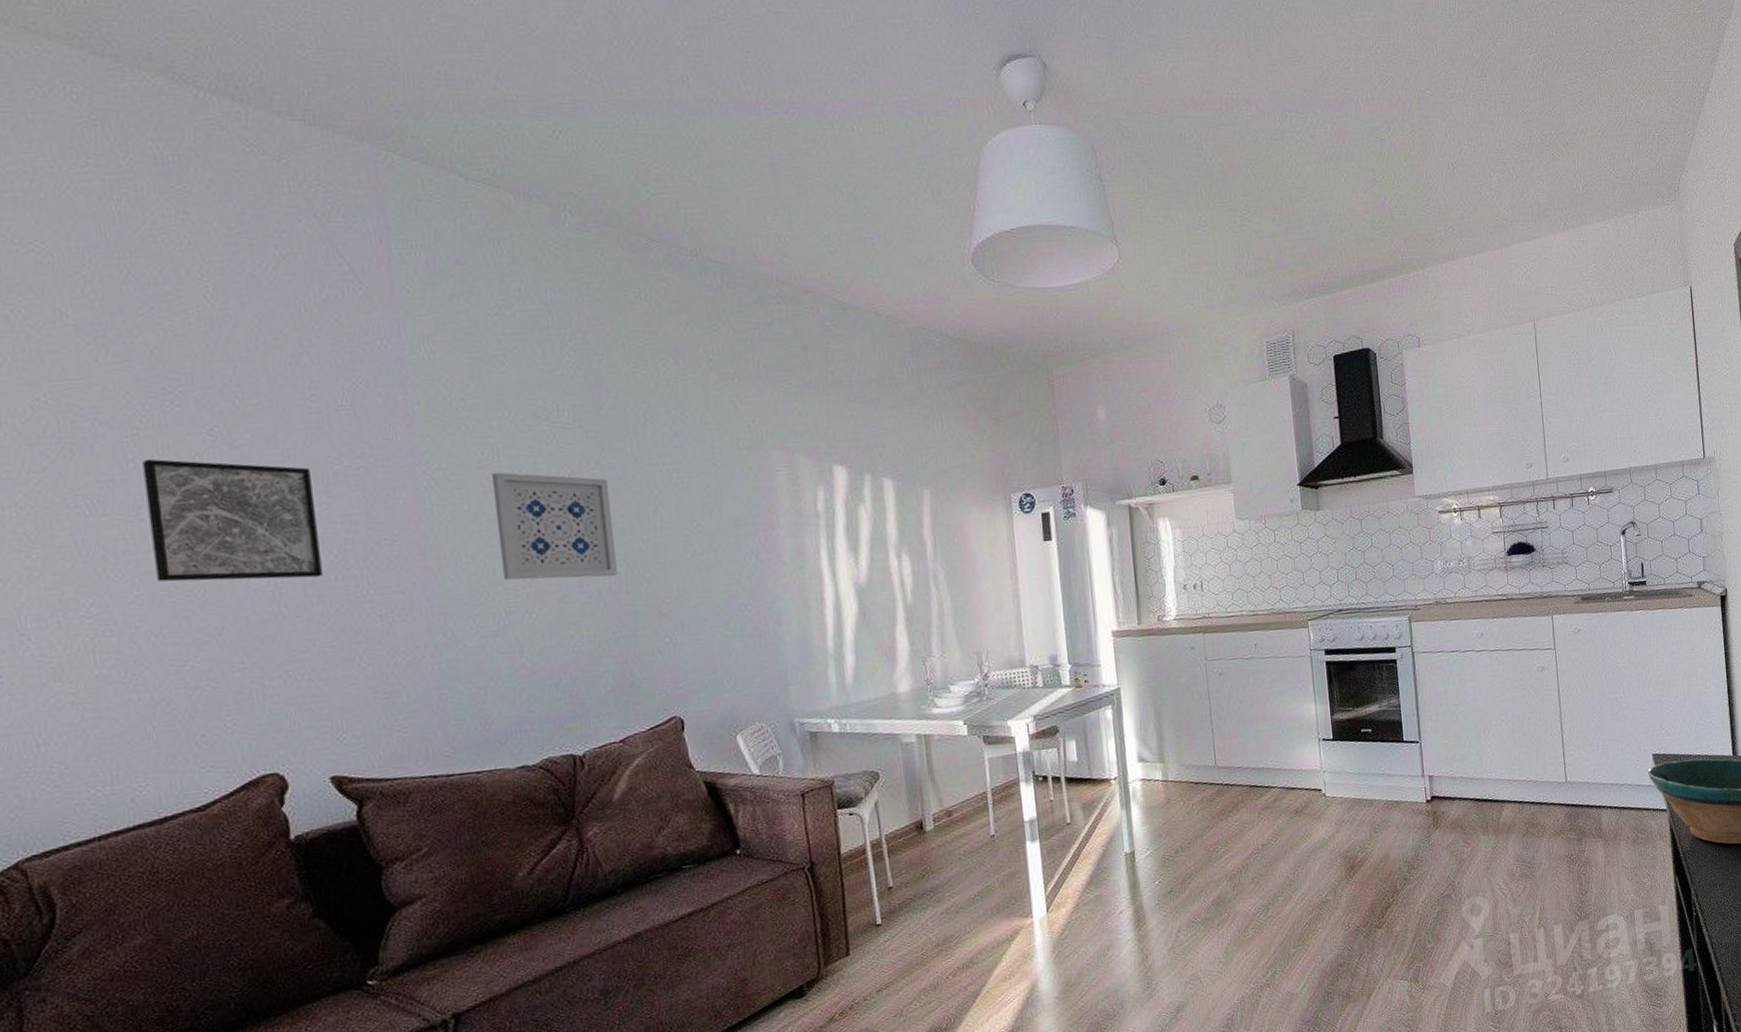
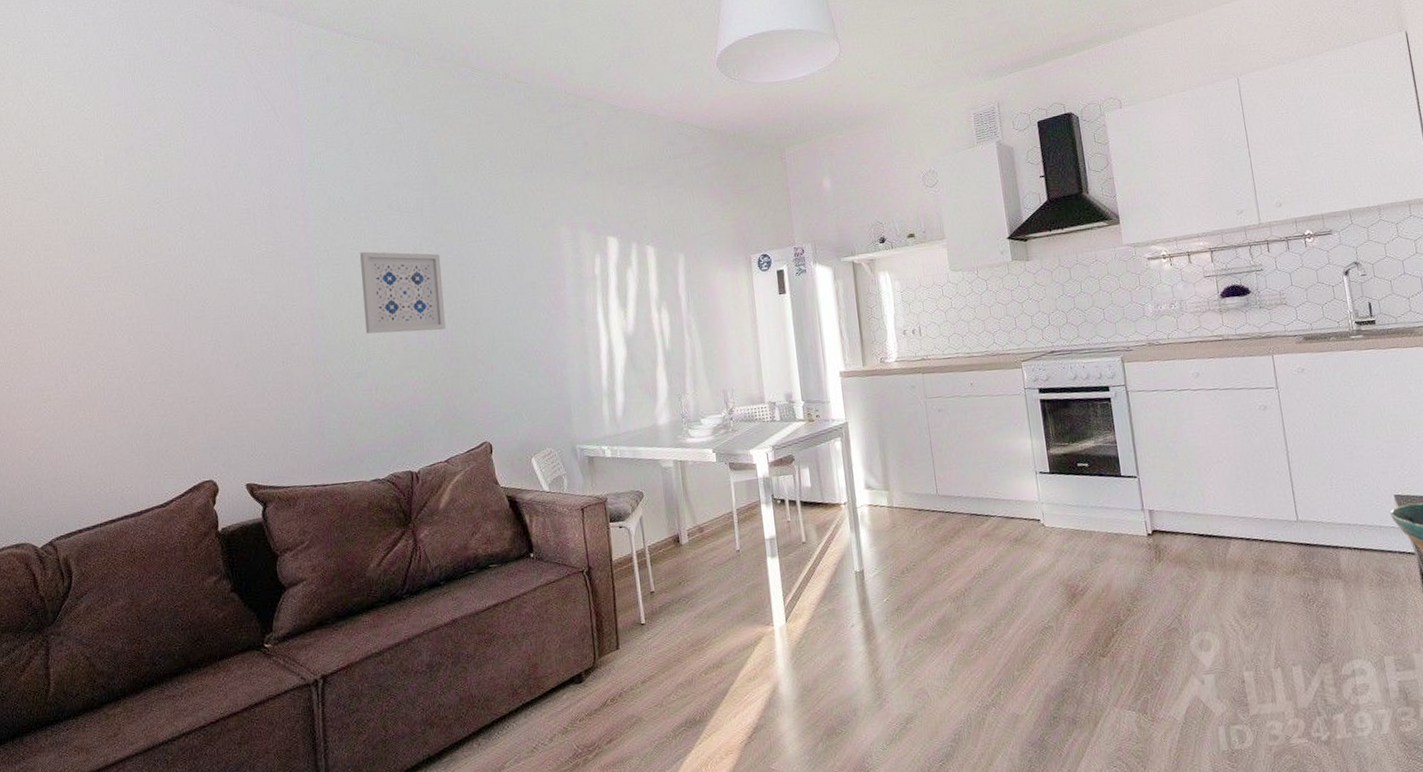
wall art: present [142,458,323,582] -> none [139,250,246,338]

